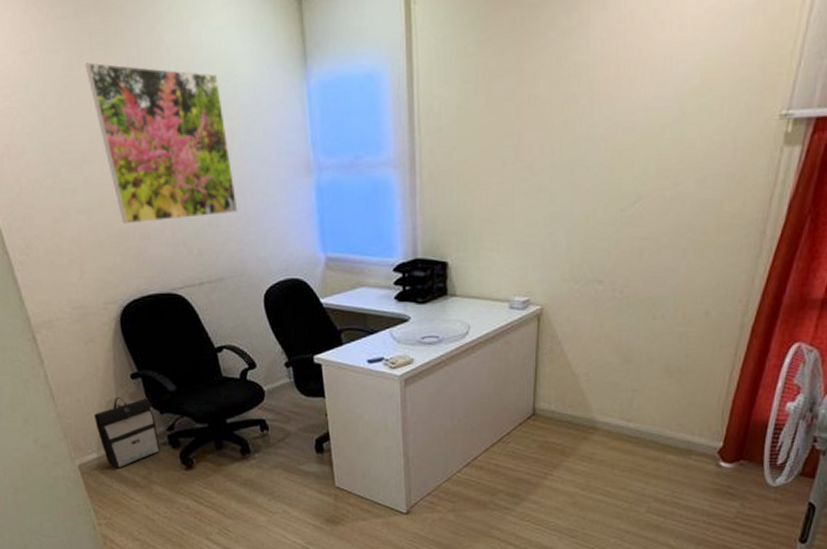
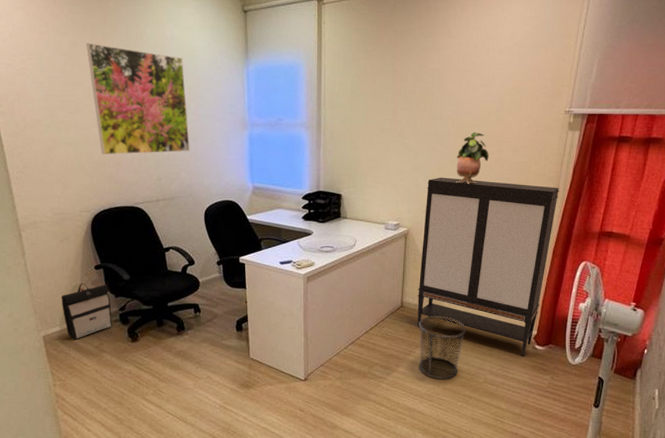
storage cabinet: none [555,229,765,478] -> present [417,177,559,357]
waste bin: none [556,426,624,510] -> present [418,316,467,380]
potted plant: none [611,158,661,237] -> present [456,132,489,184]

